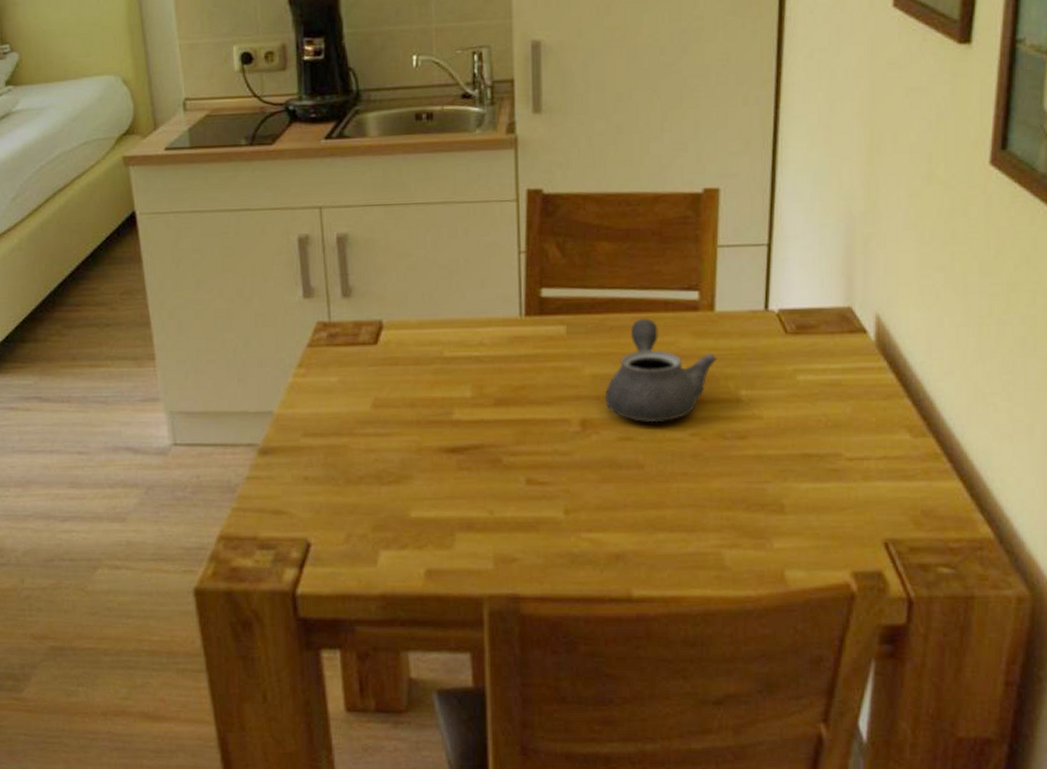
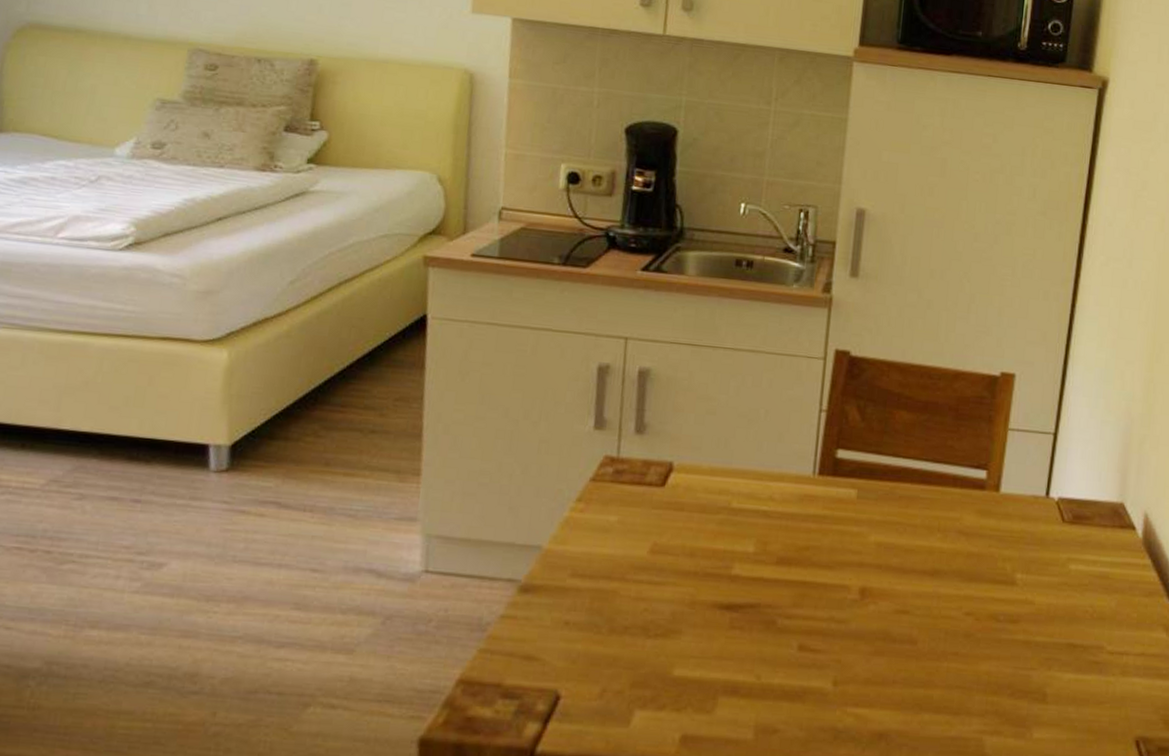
teapot: present [605,318,718,423] -> none [887,491,998,598]

